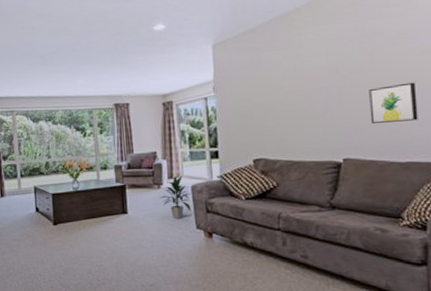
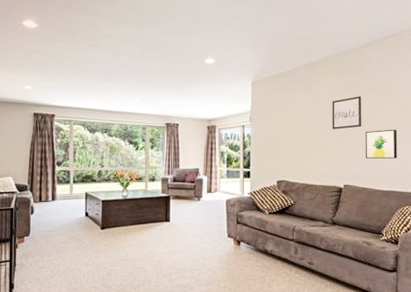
indoor plant: present [159,175,191,219] -> none [199,190,225,228]
wall art: none [319,45,363,91] -> present [332,96,362,129]

